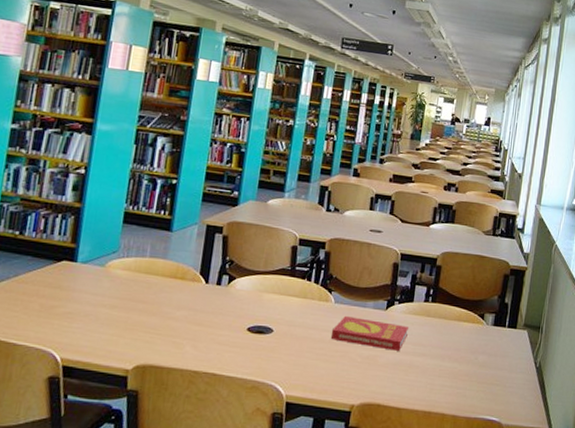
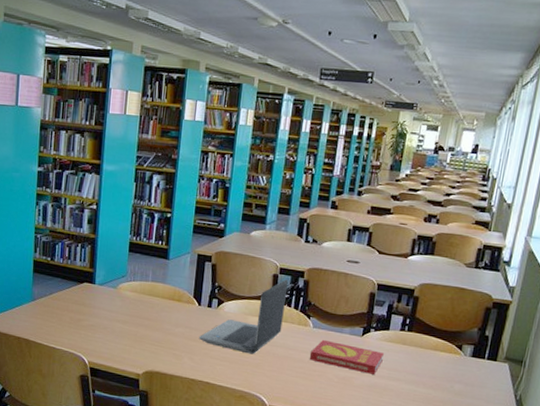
laptop computer: none [204,250,309,337] -> present [198,279,289,354]

